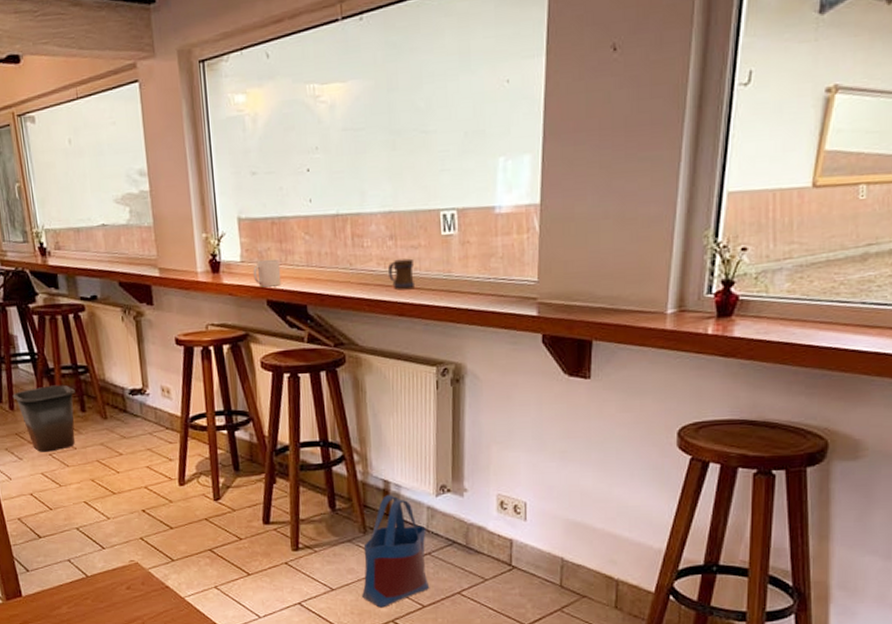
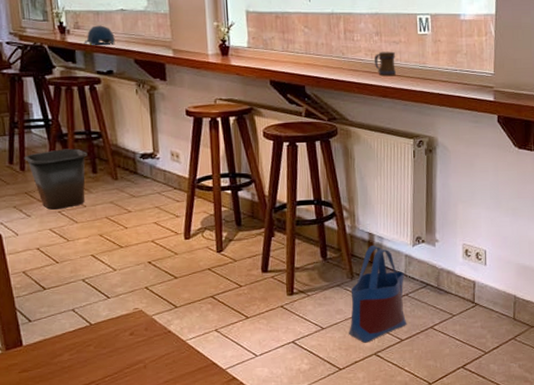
baseball cap: none [65,244,98,267] -> present [84,25,115,45]
mug: present [253,259,282,287] -> none [258,46,283,69]

